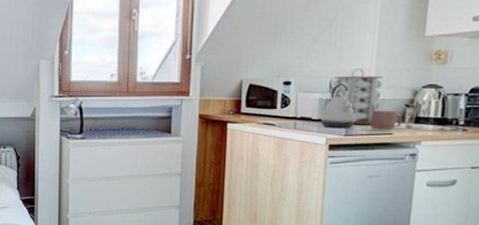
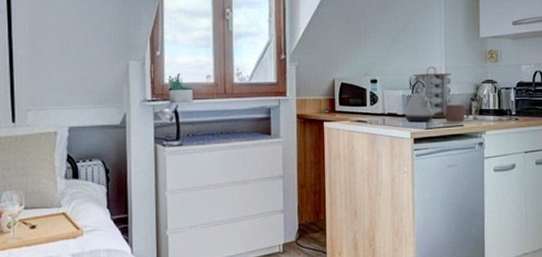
succulent plant: none [74,71,99,100] -> present [167,72,195,104]

